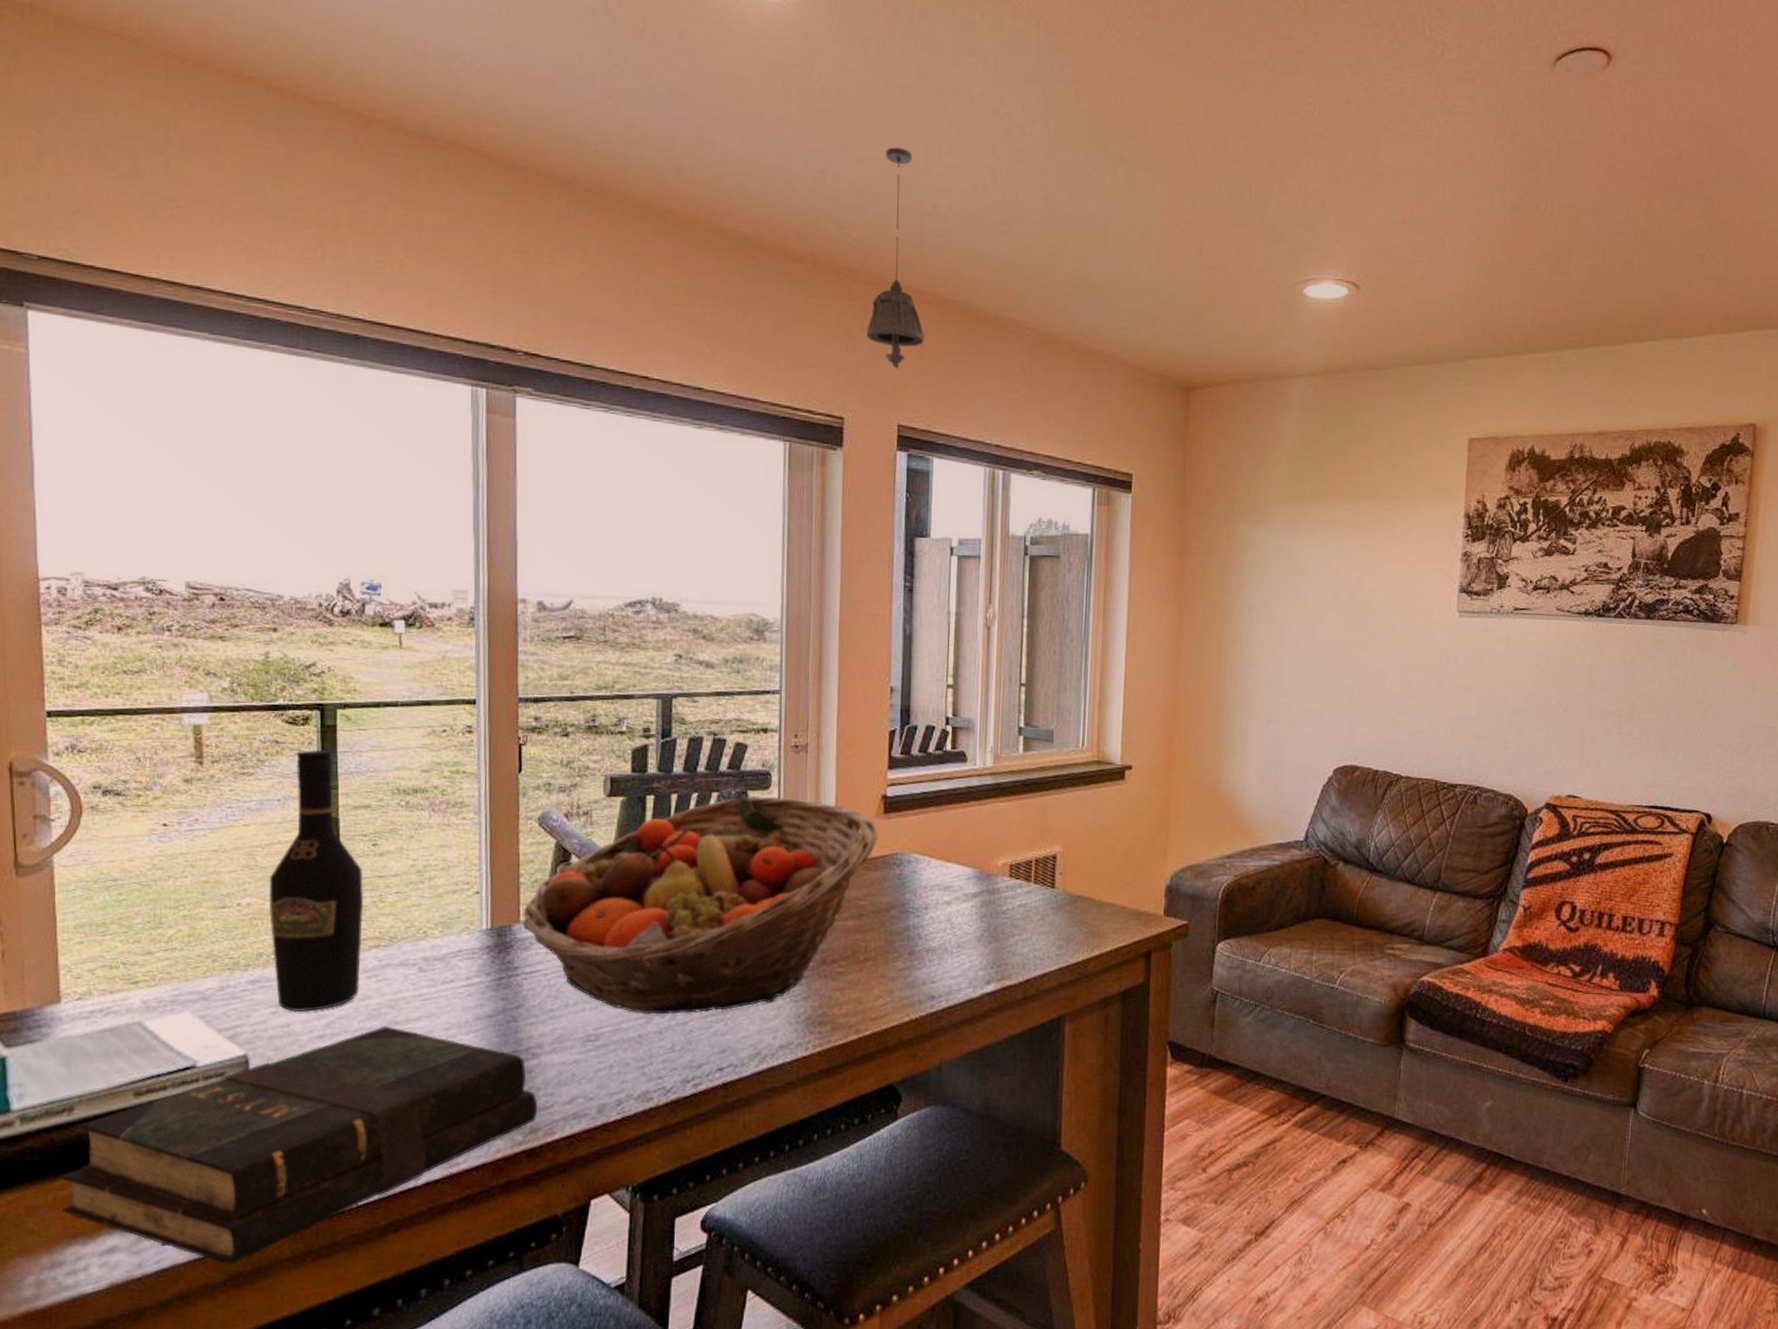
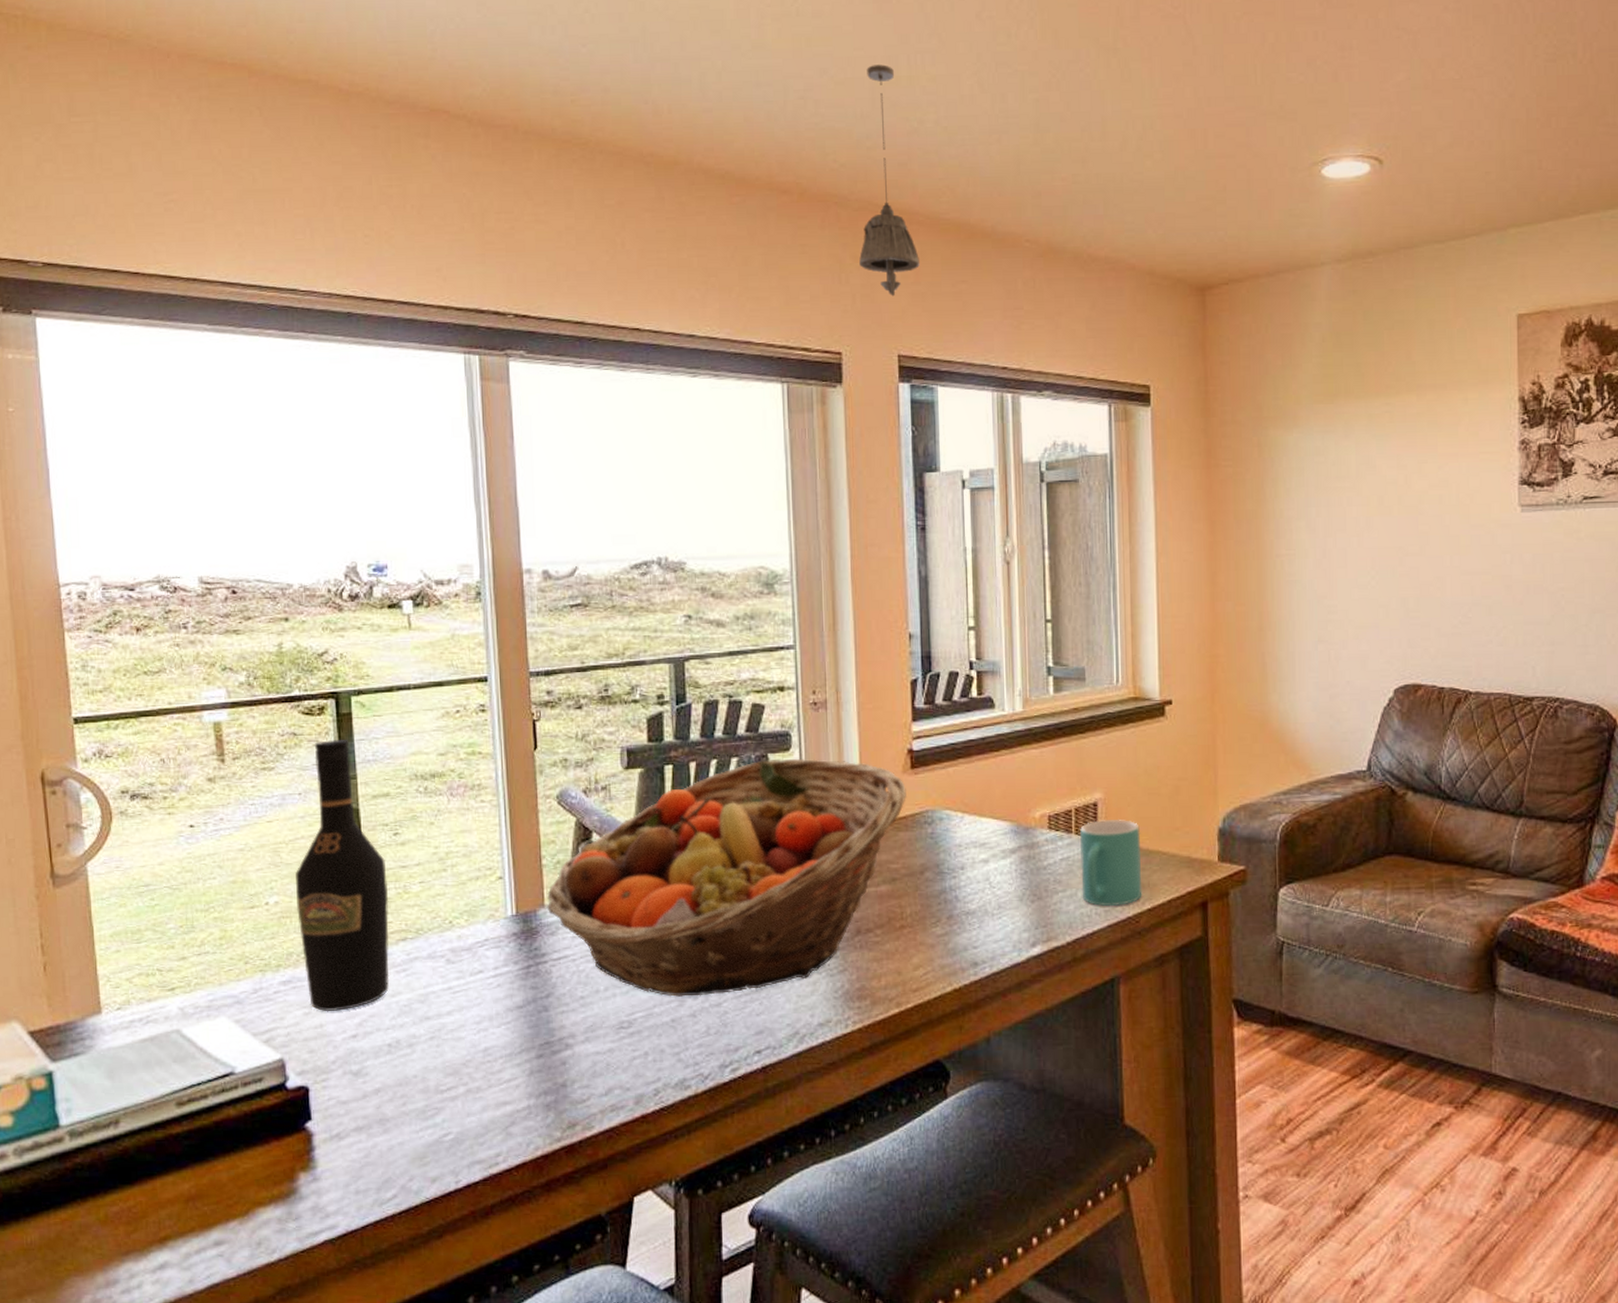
book: present [62,1026,538,1265] -> none [111,1022,574,1278]
mug: none [1036,871,1095,951] -> present [1079,818,1142,906]

